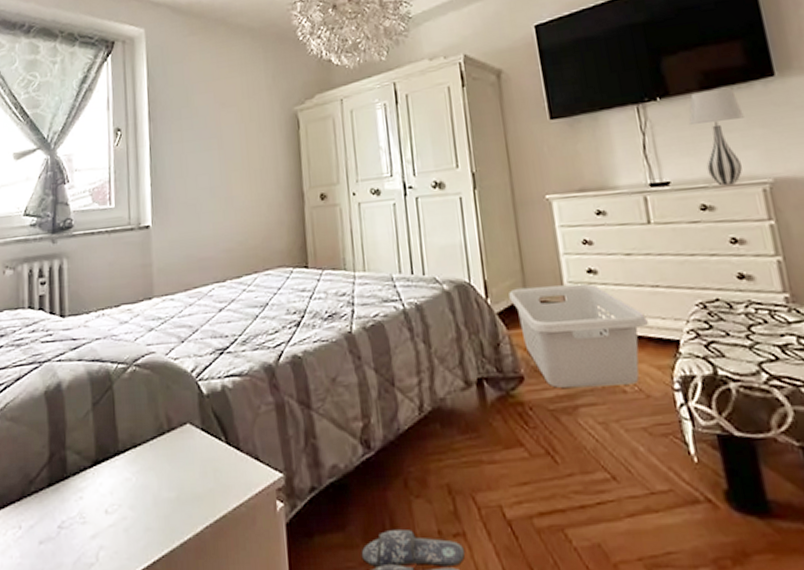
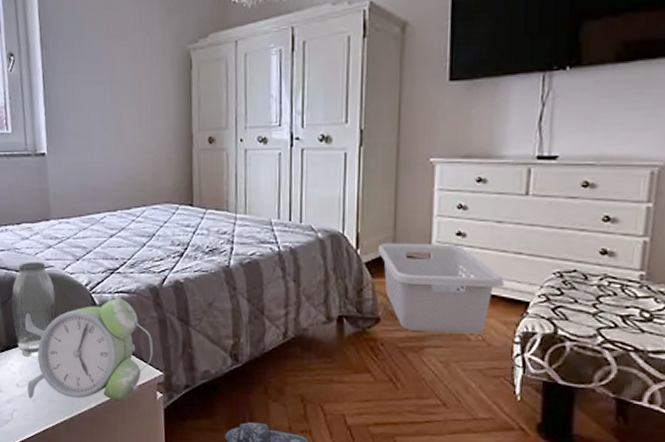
vase: none [103,348,157,471] -> present [11,262,57,357]
alarm clock: none [118,383,271,529] -> present [25,298,153,401]
table lamp: present [688,88,744,186] -> none [593,63,655,165]

